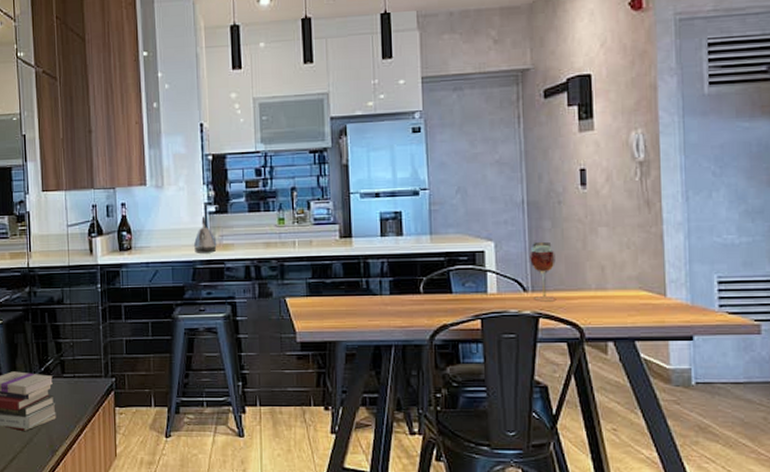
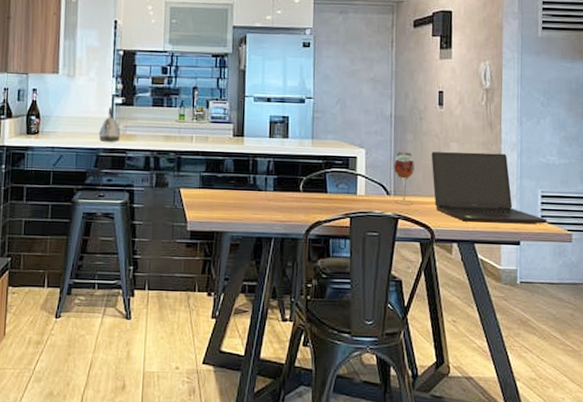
laptop: none [575,236,727,317] -> present [431,152,547,224]

